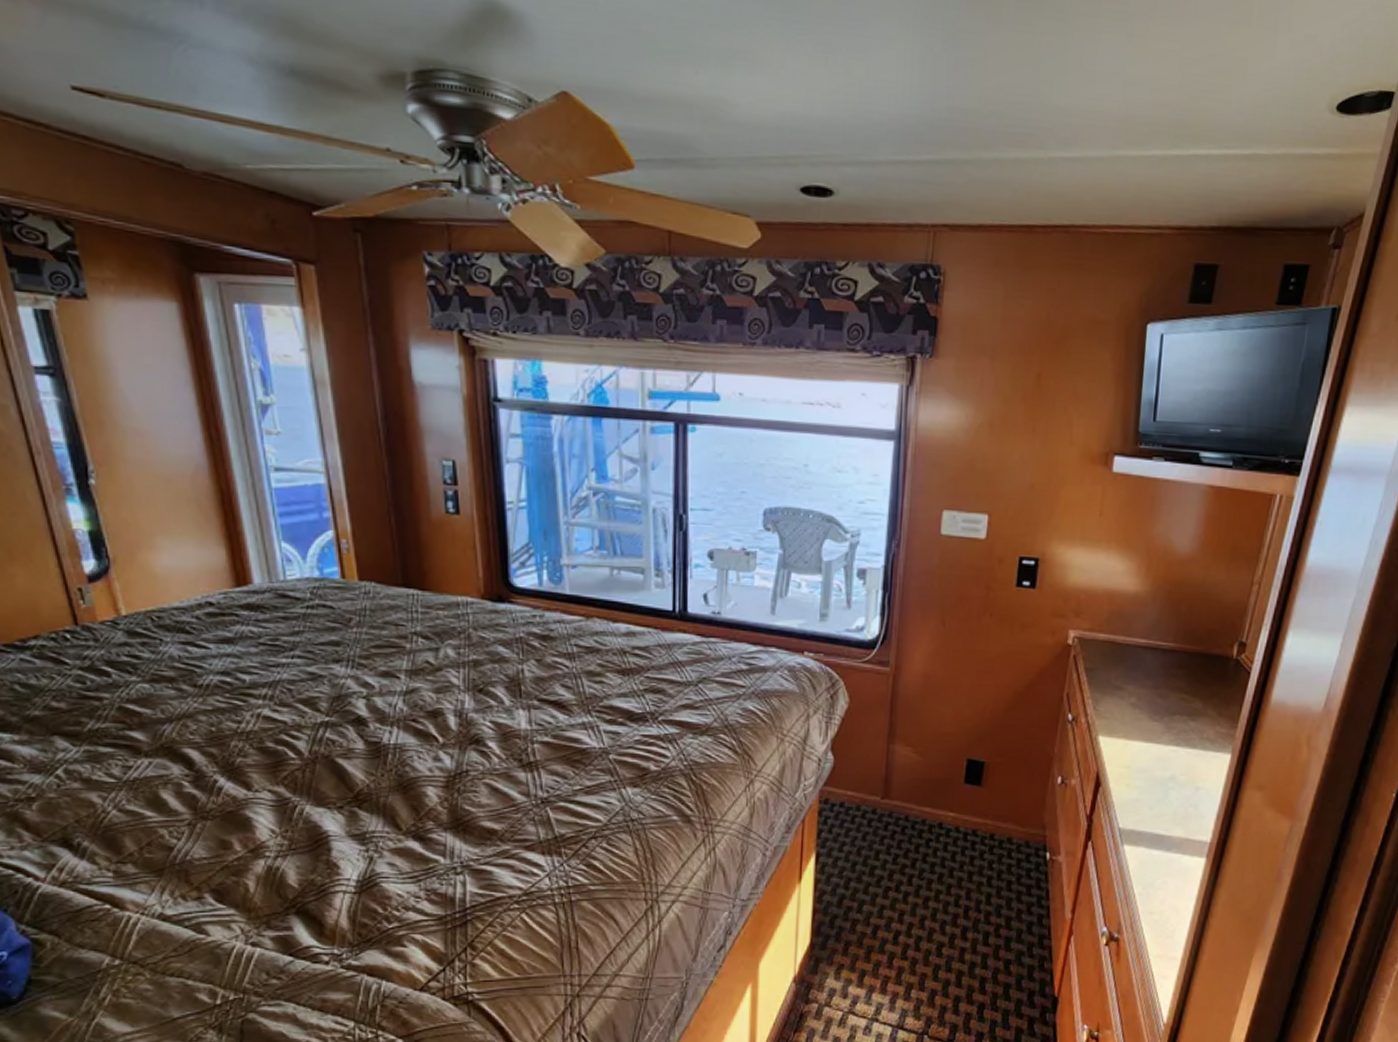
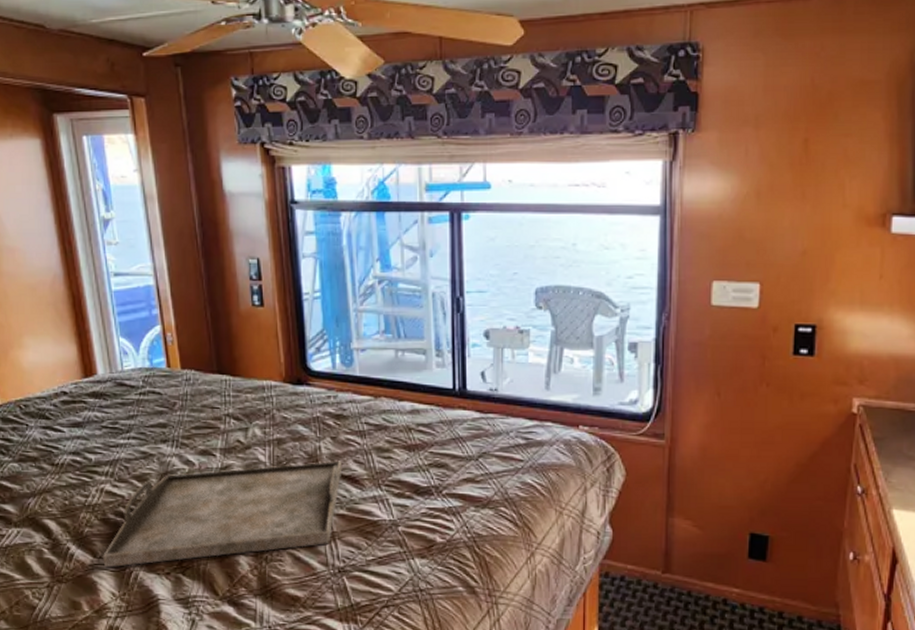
serving tray: none [260,684,548,802] -> present [103,460,342,568]

